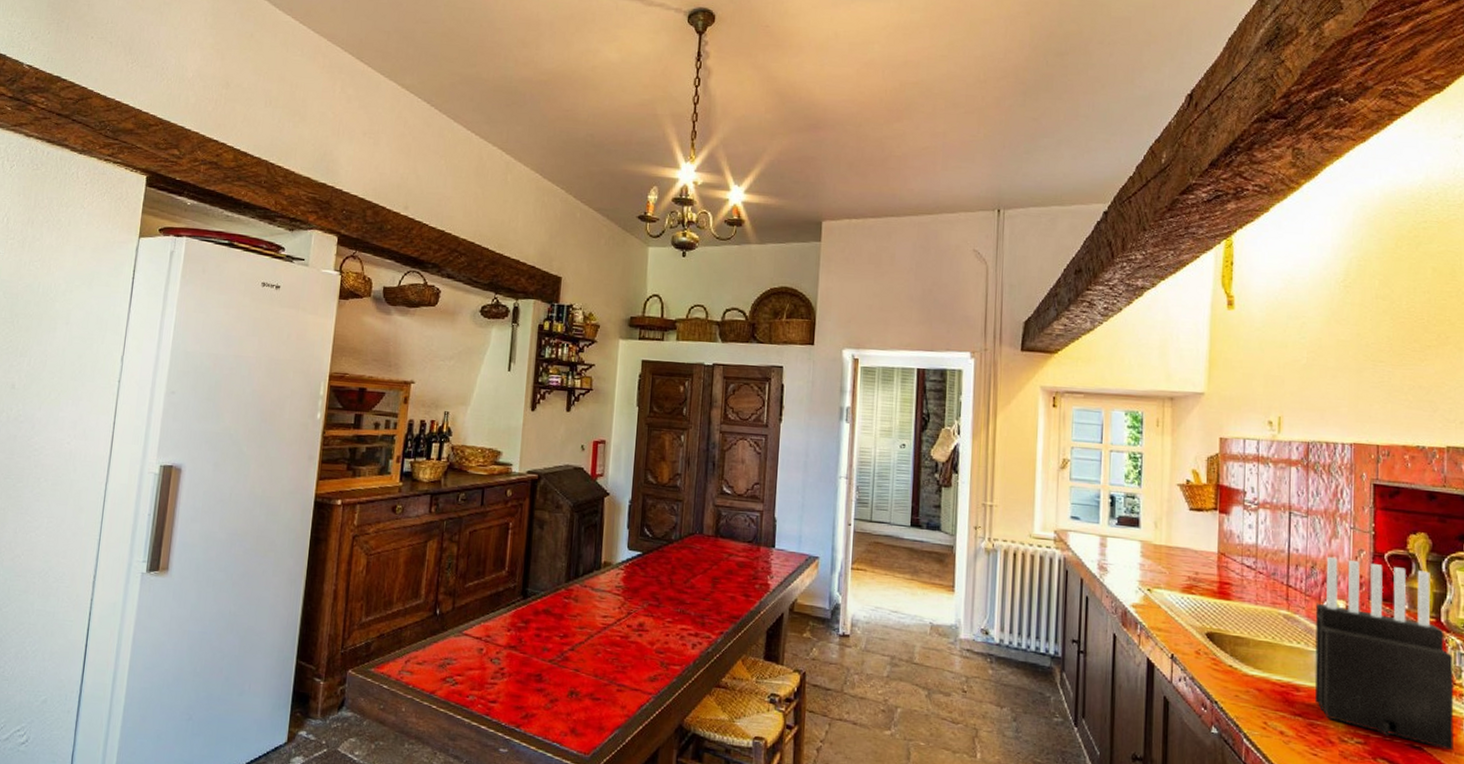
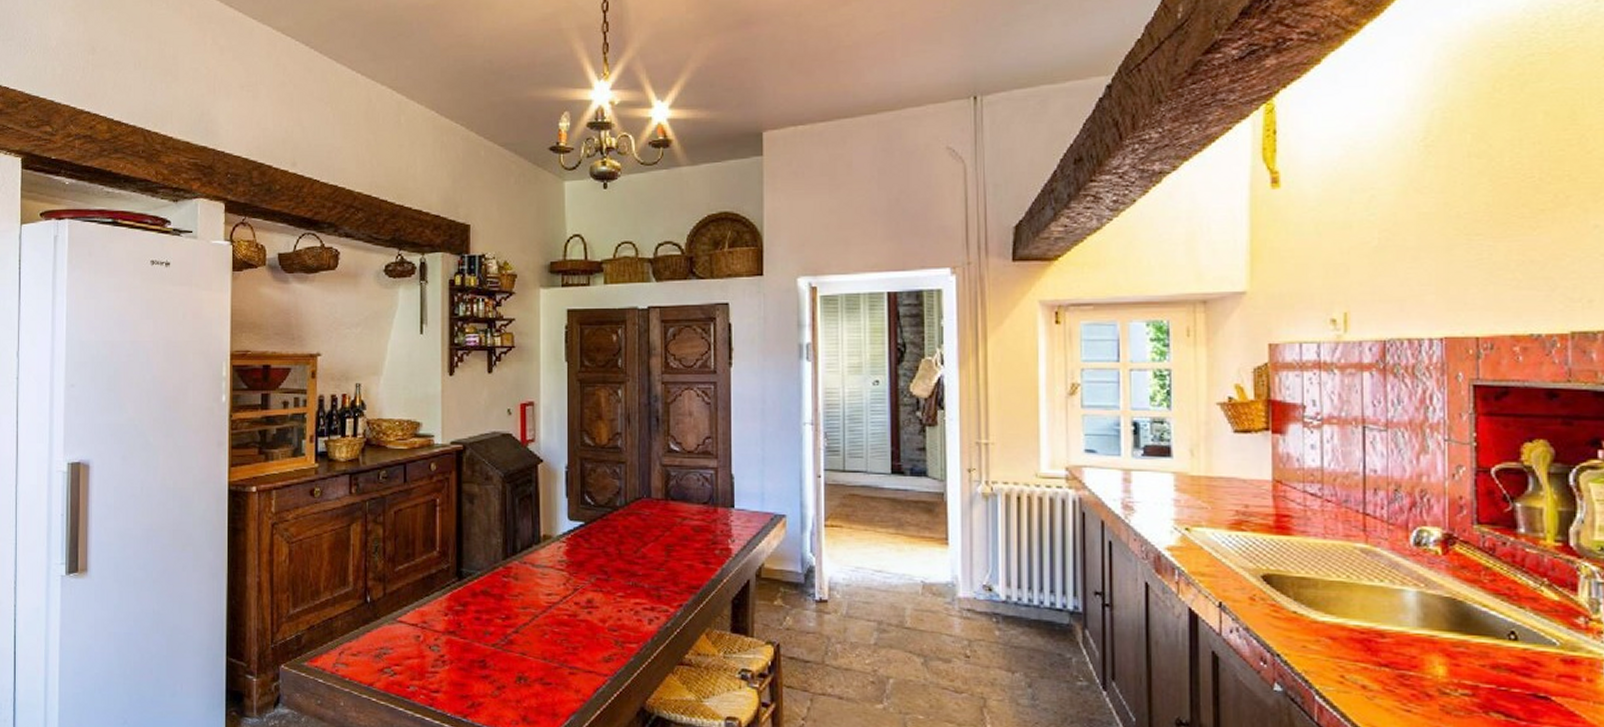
knife block: present [1314,556,1454,751] -> none [1402,476,1591,700]

